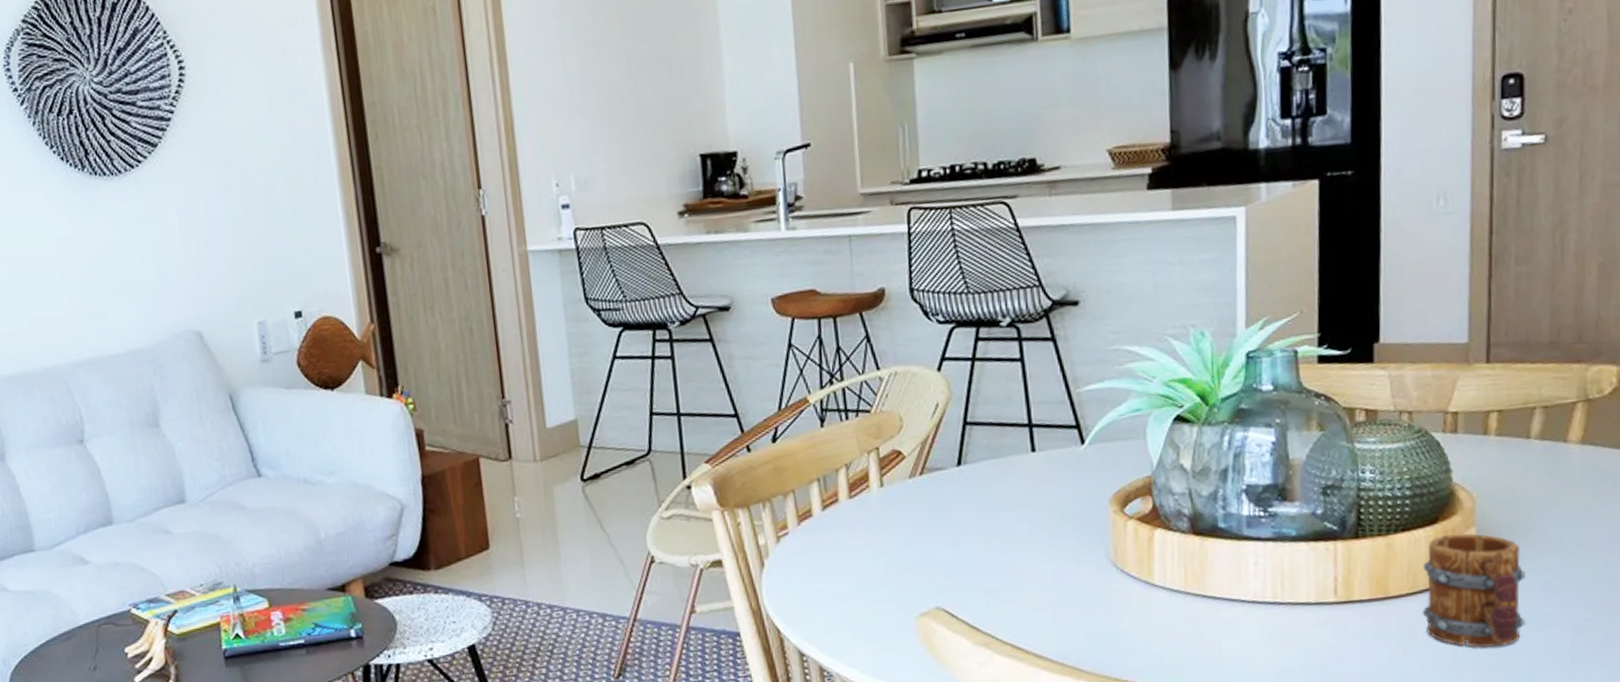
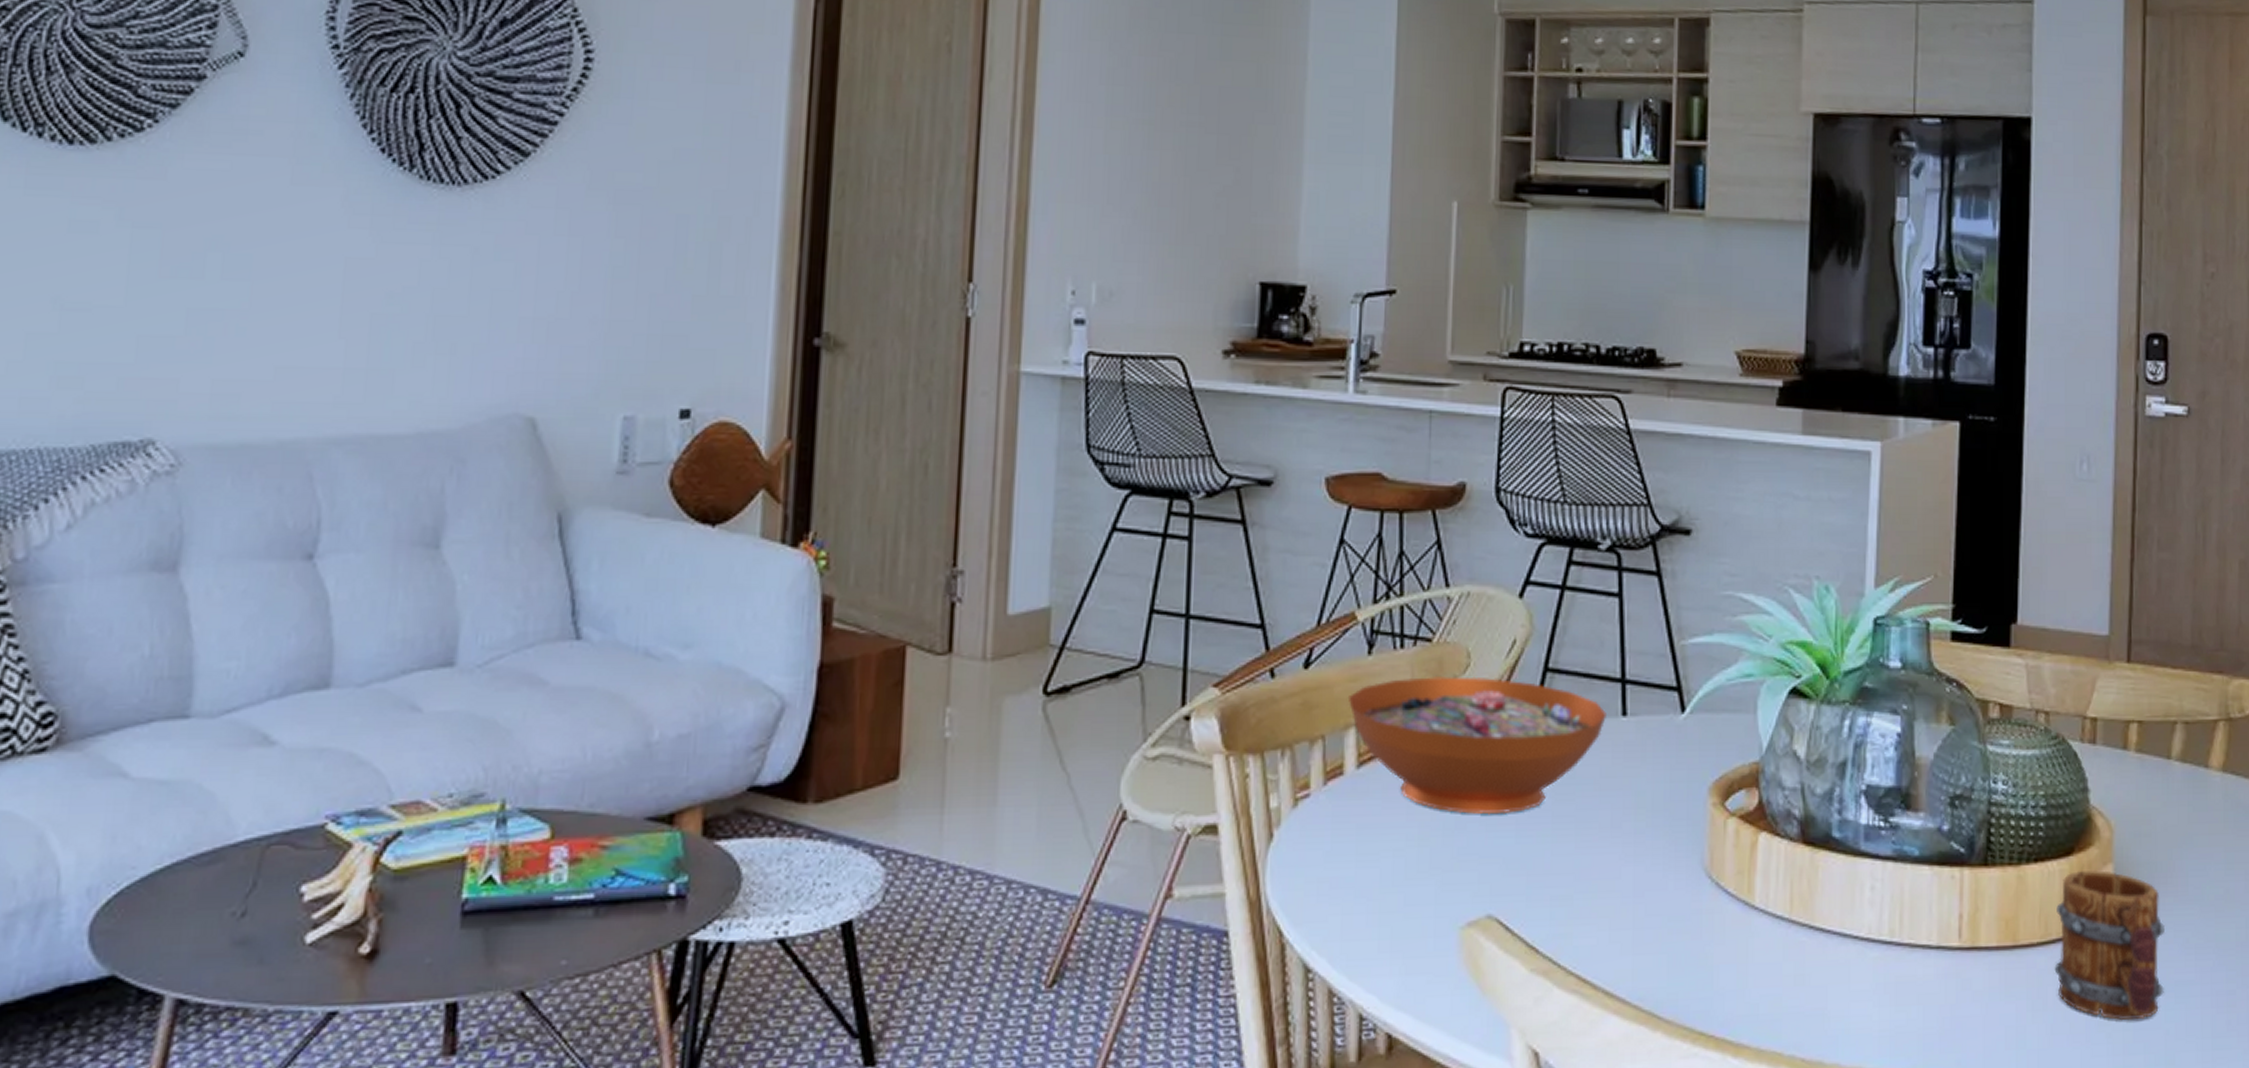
decorative bowl: none [808,434,1019,536] -> present [1347,676,1606,815]

